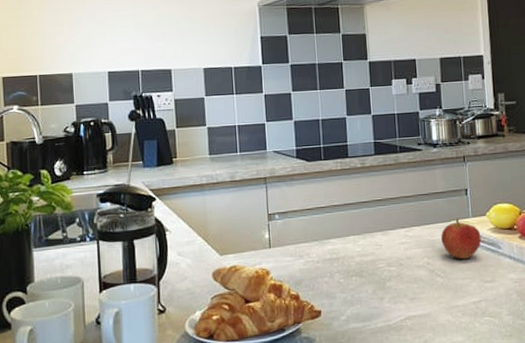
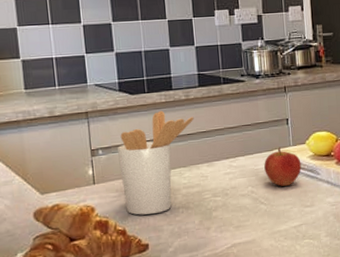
utensil holder: none [293,177,370,281] -> present [118,110,194,215]

